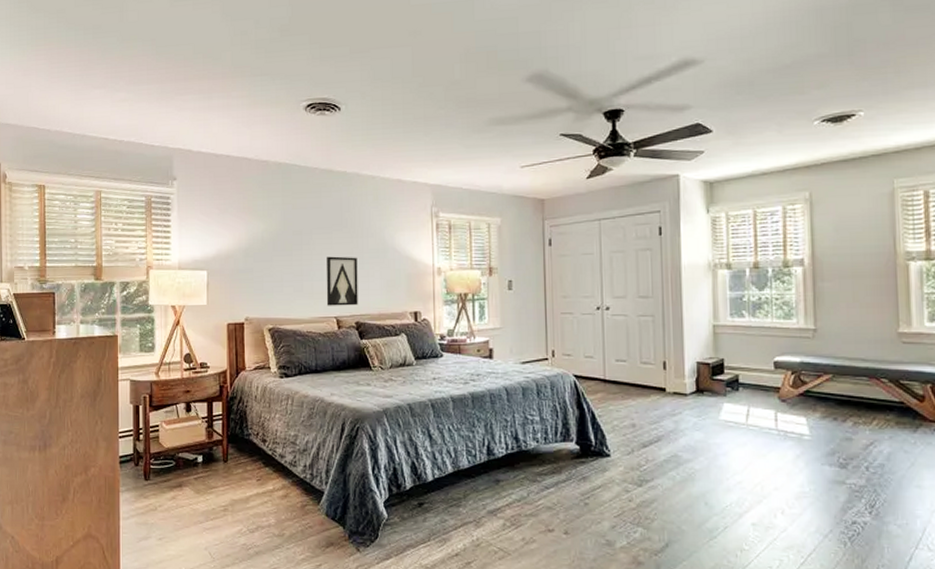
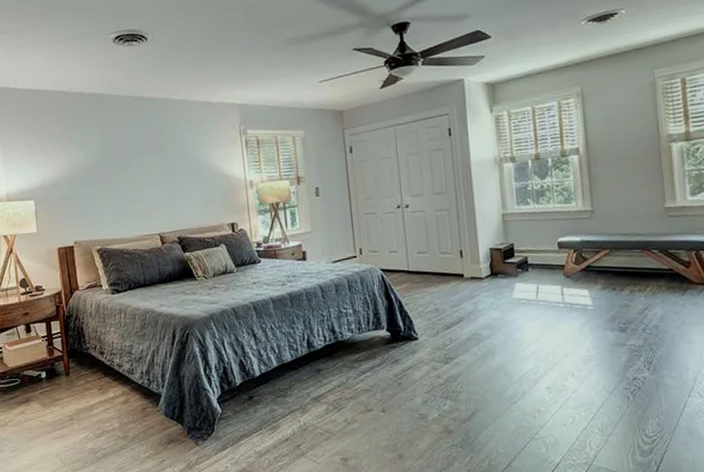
wall art: present [326,256,358,306] -> none [146,176,179,224]

